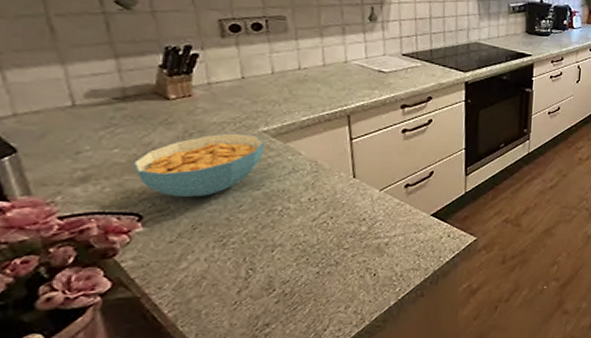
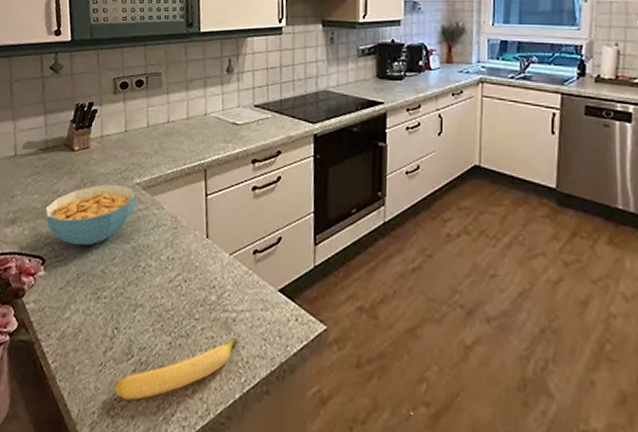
banana: none [255,257,391,328] -> present [114,336,238,400]

